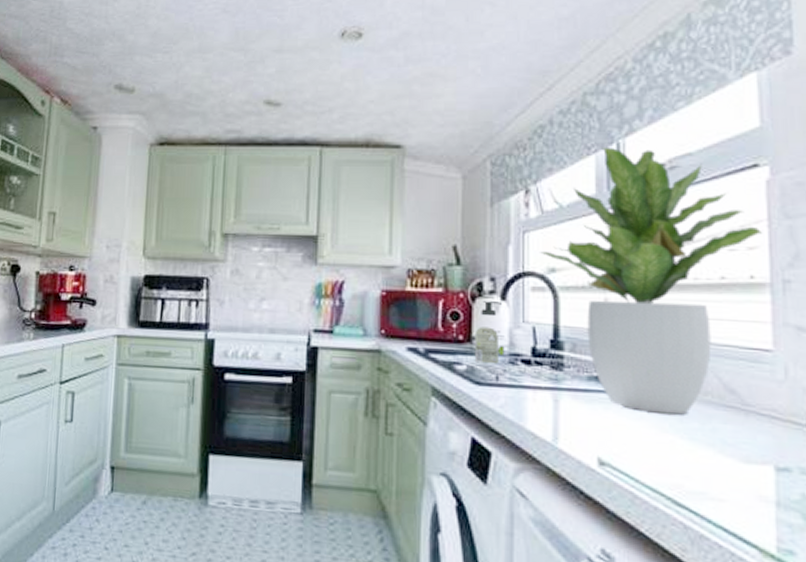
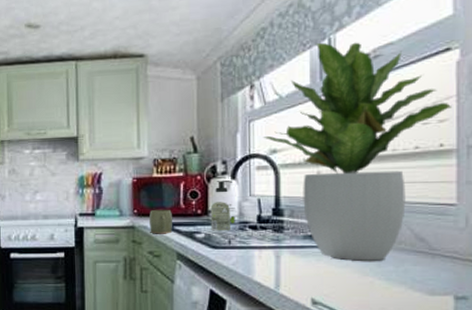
mug: none [399,330,427,363] -> present [149,209,172,234]

